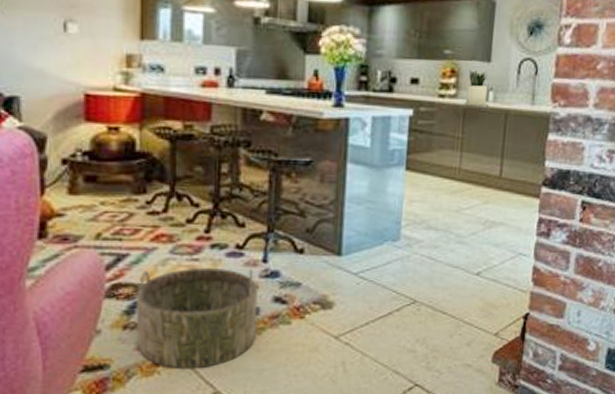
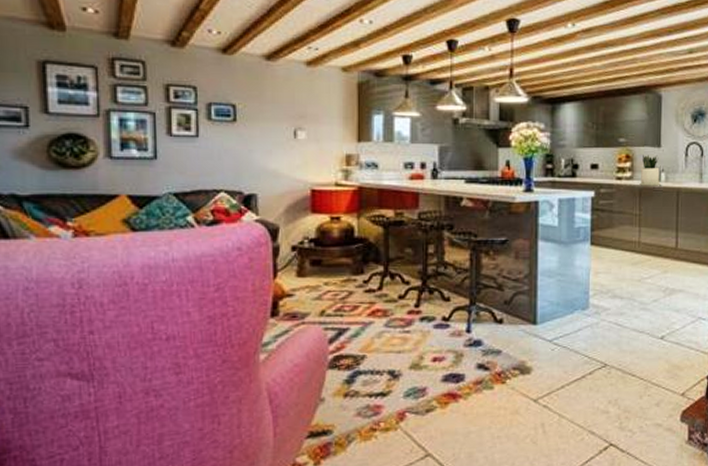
basket: present [136,267,258,369] -> none [355,338,463,434]

